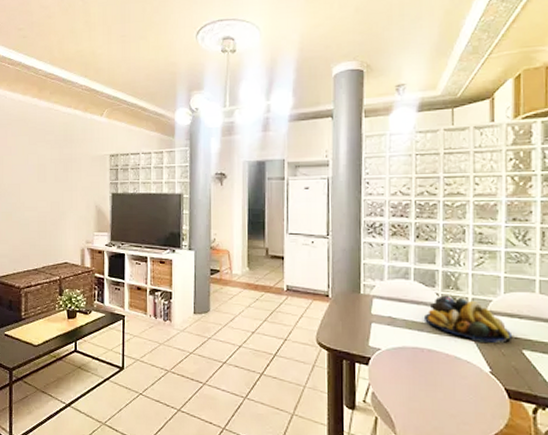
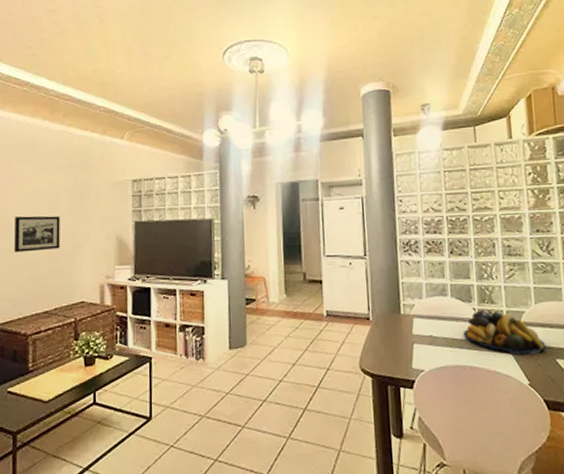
picture frame: none [9,184,48,216] -> present [14,215,60,253]

